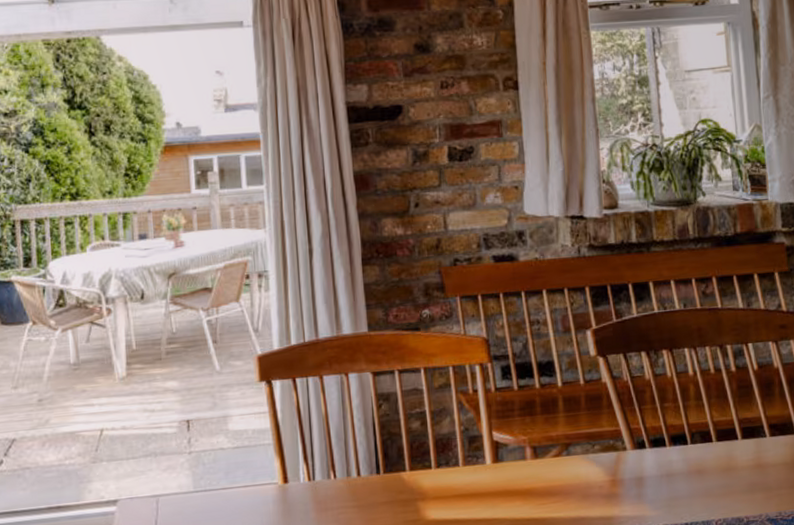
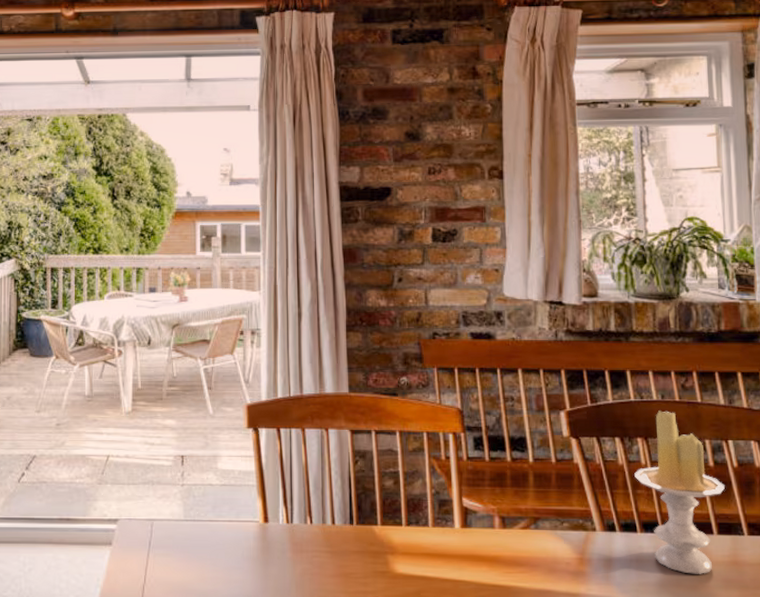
candle: none [661,320,747,482] -> present [634,411,725,574]

